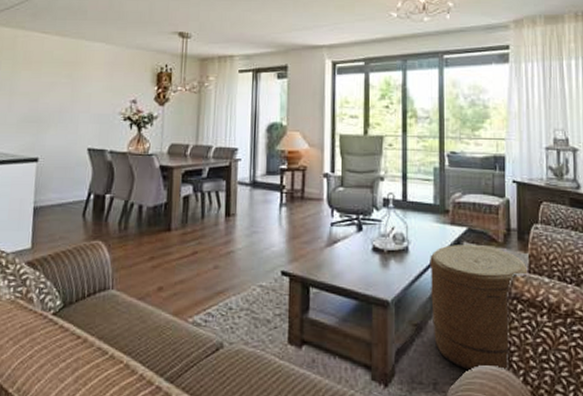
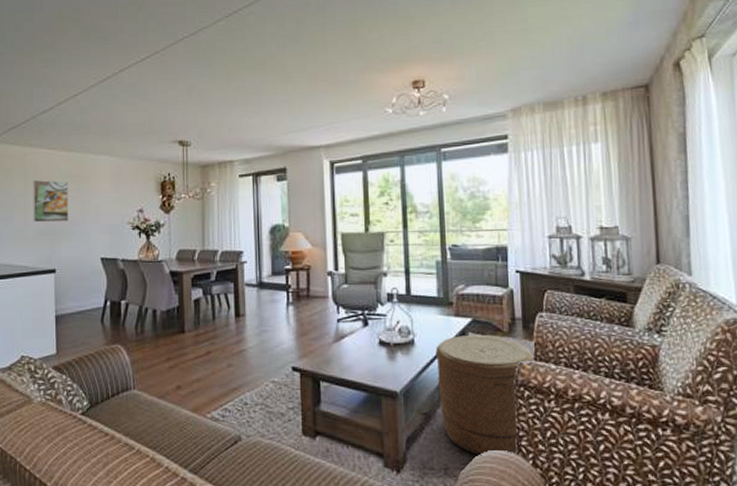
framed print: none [18,63,60,109] -> present [33,179,69,223]

